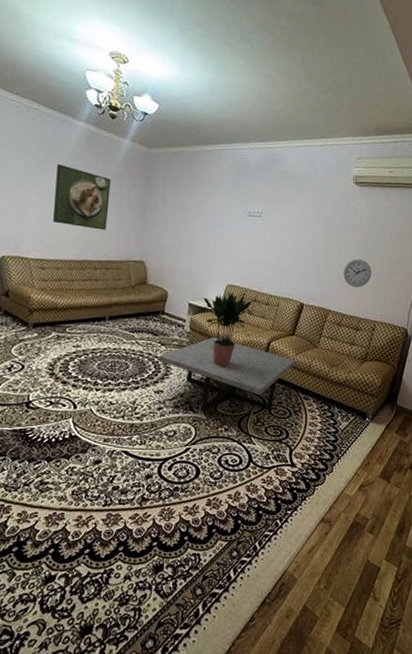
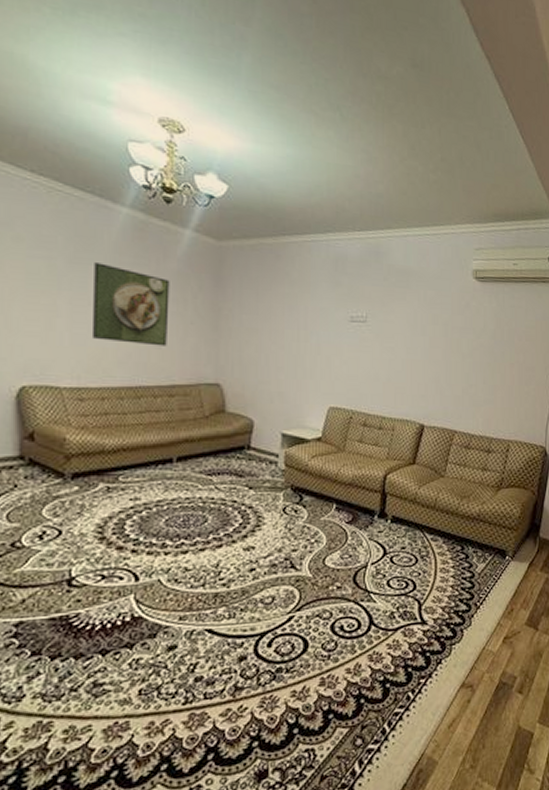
coffee table: present [158,337,295,412] -> none [246,474,418,569]
potted plant: present [201,292,252,367] -> none [298,417,362,511]
wall clock: present [343,258,371,287] -> none [469,367,500,402]

